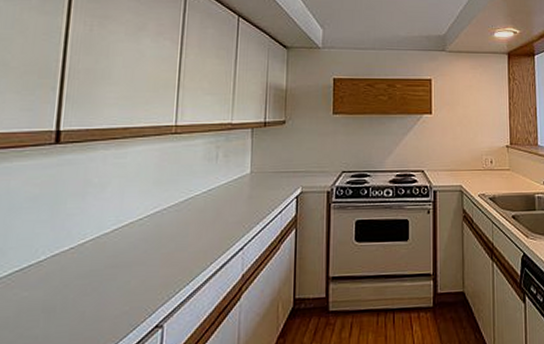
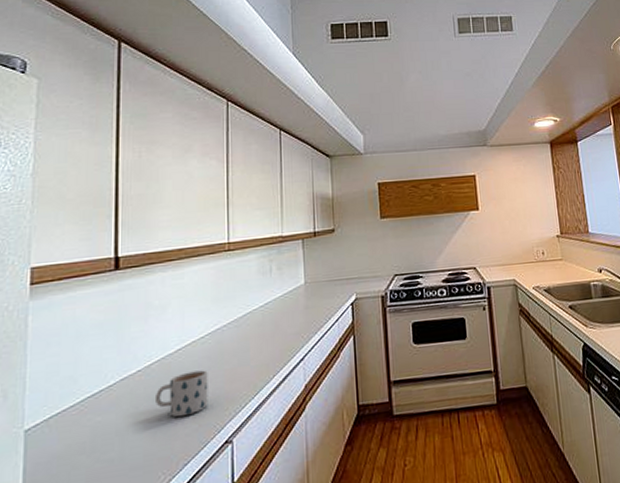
mug: none [86,252,144,298] -> present [156,370,208,418]

